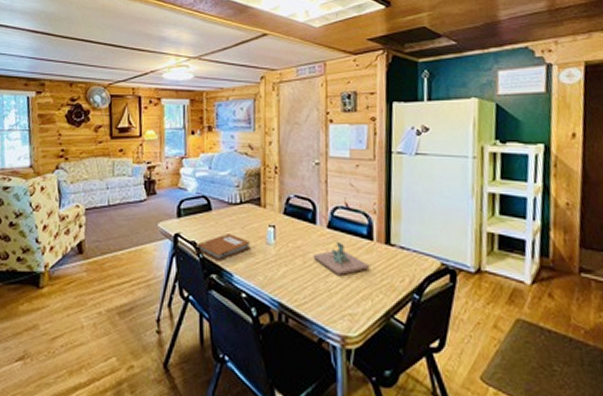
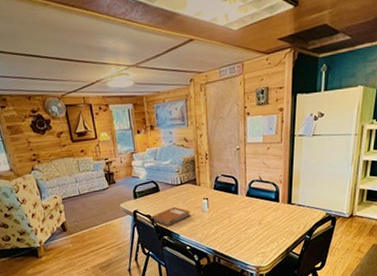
architectural model: present [313,241,370,275] -> none [236,205,276,228]

